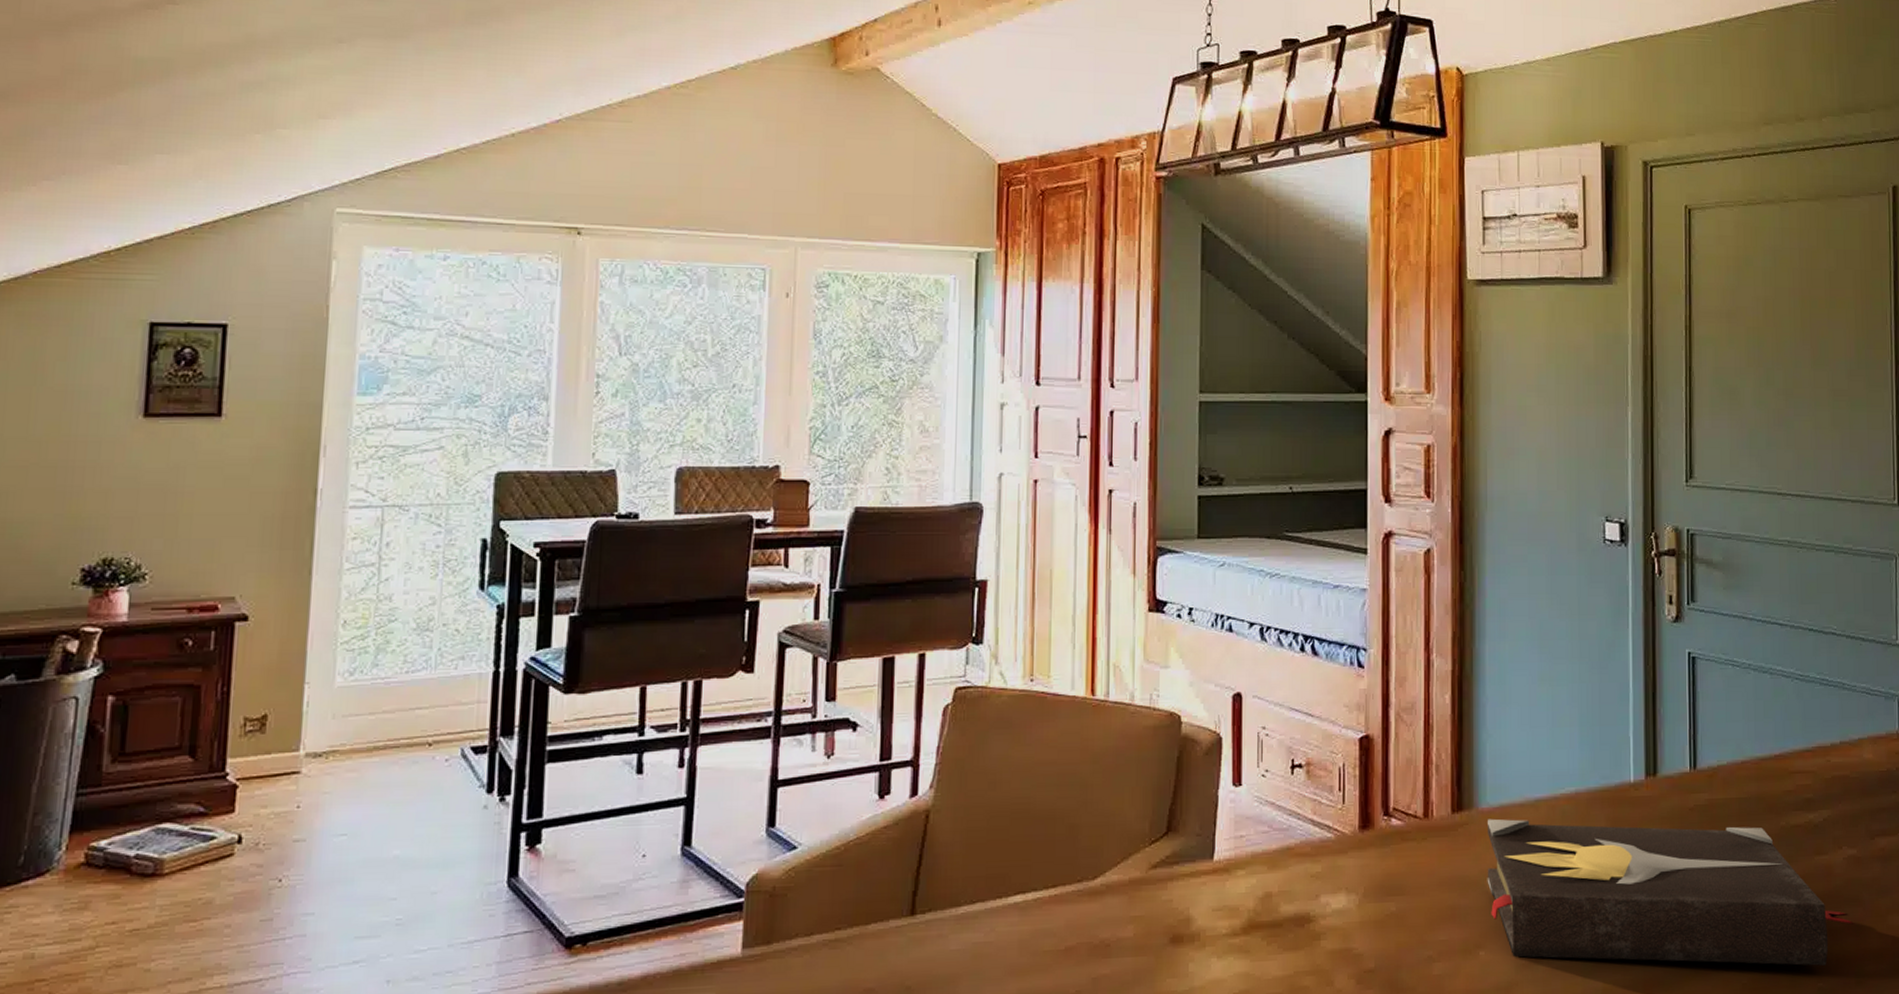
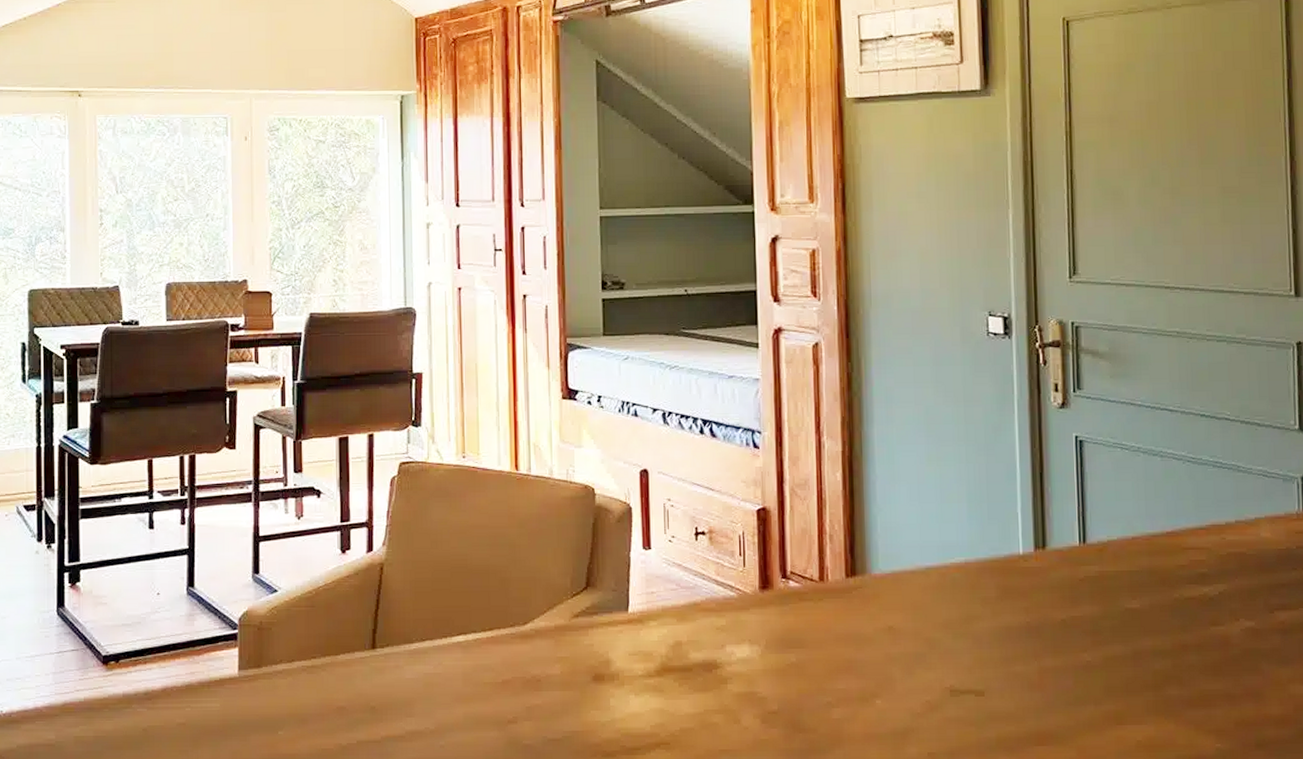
hardback book: present [1487,818,1854,966] -> none [880,583,1253,728]

